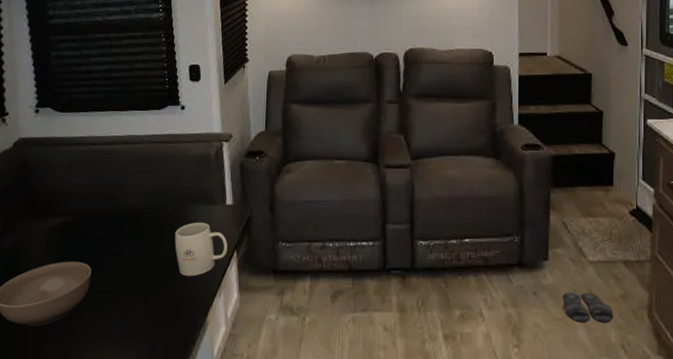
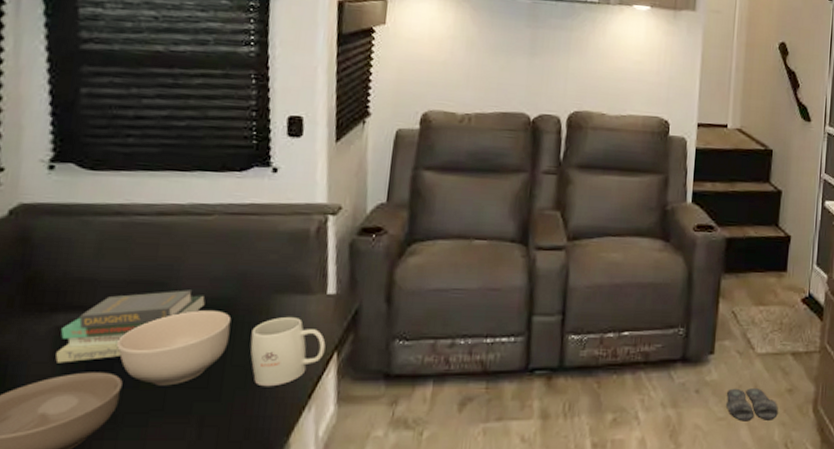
books: none [49,201,142,254] -> present [55,290,205,363]
bowl: none [85,216,161,273] -> present [115,310,232,386]

